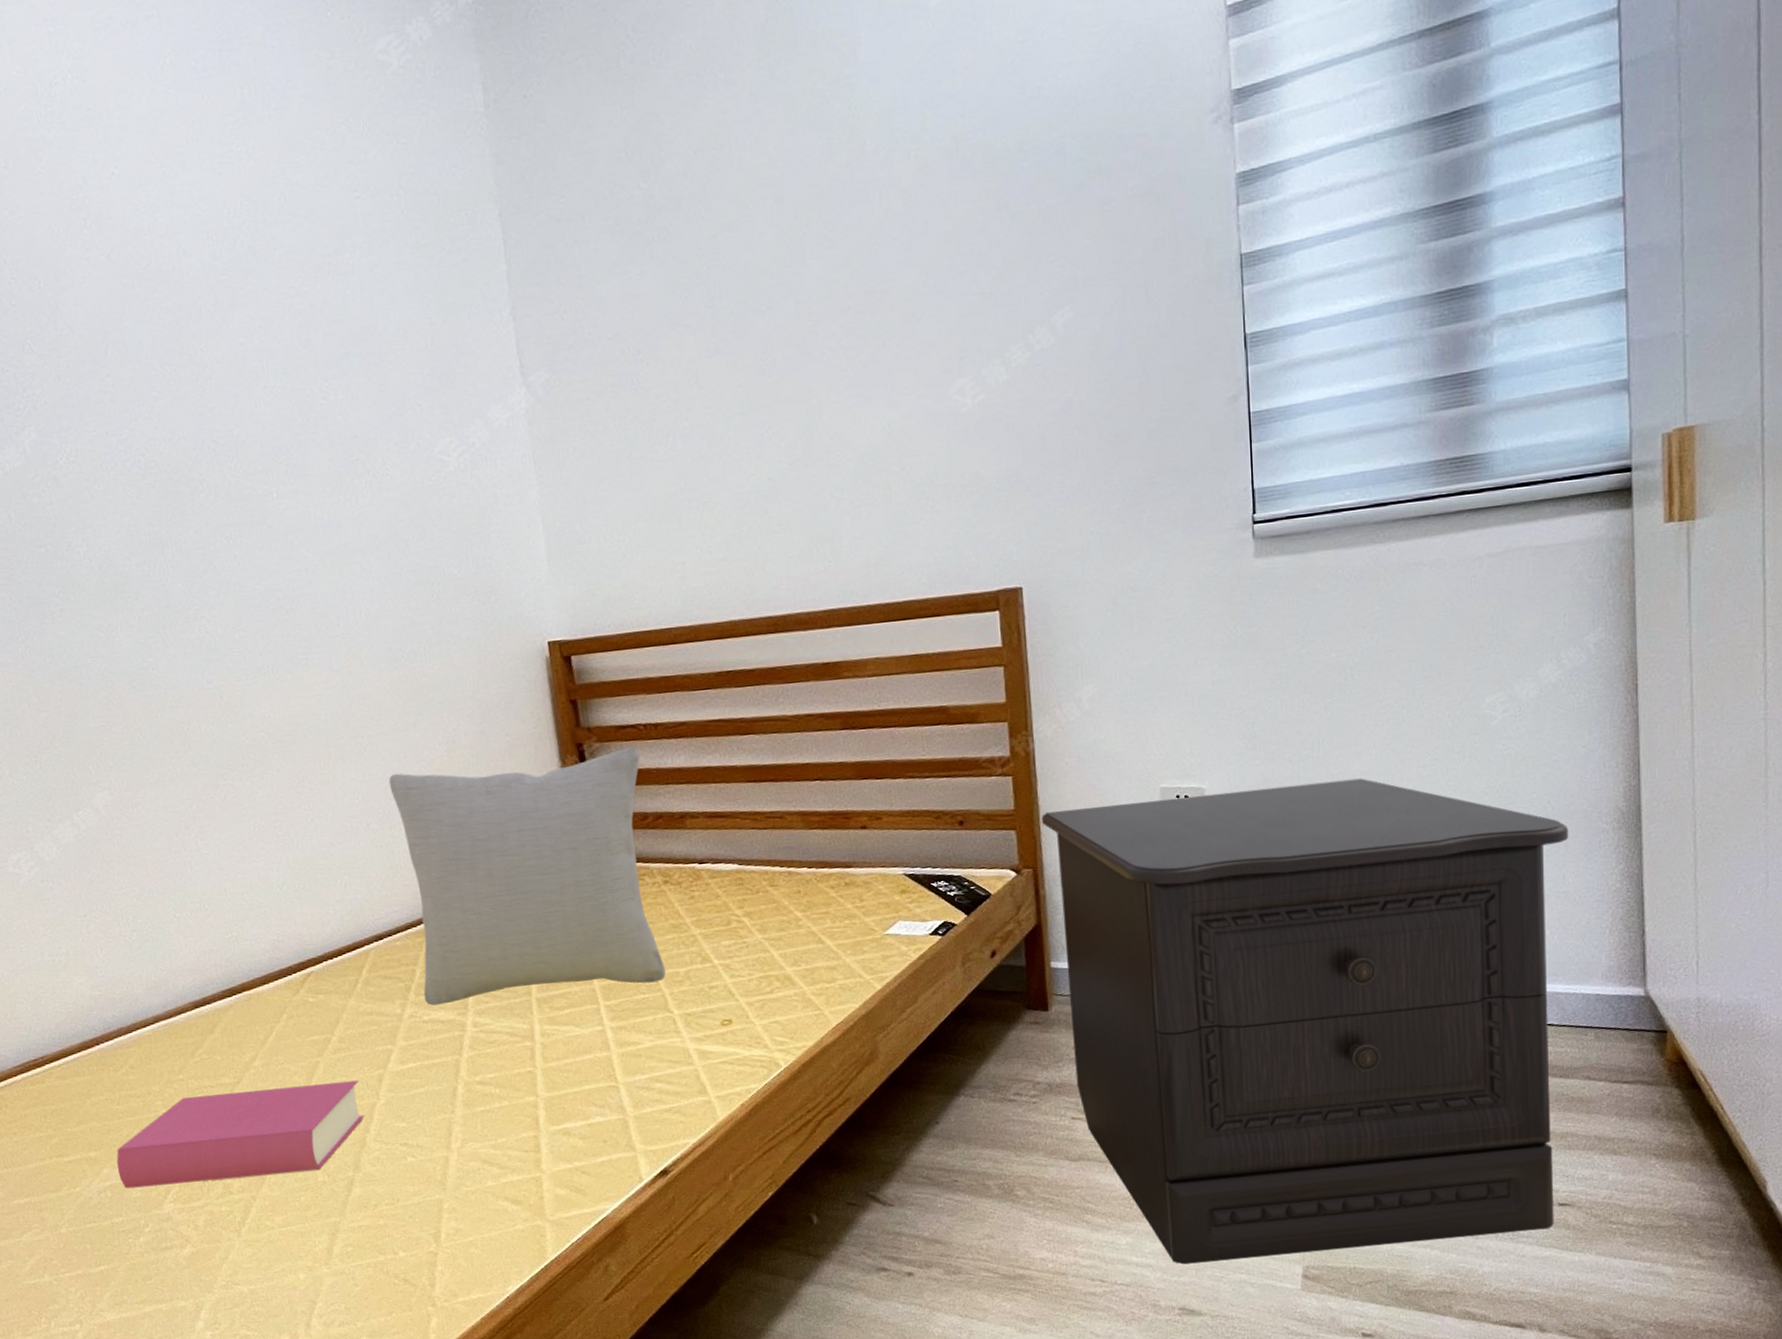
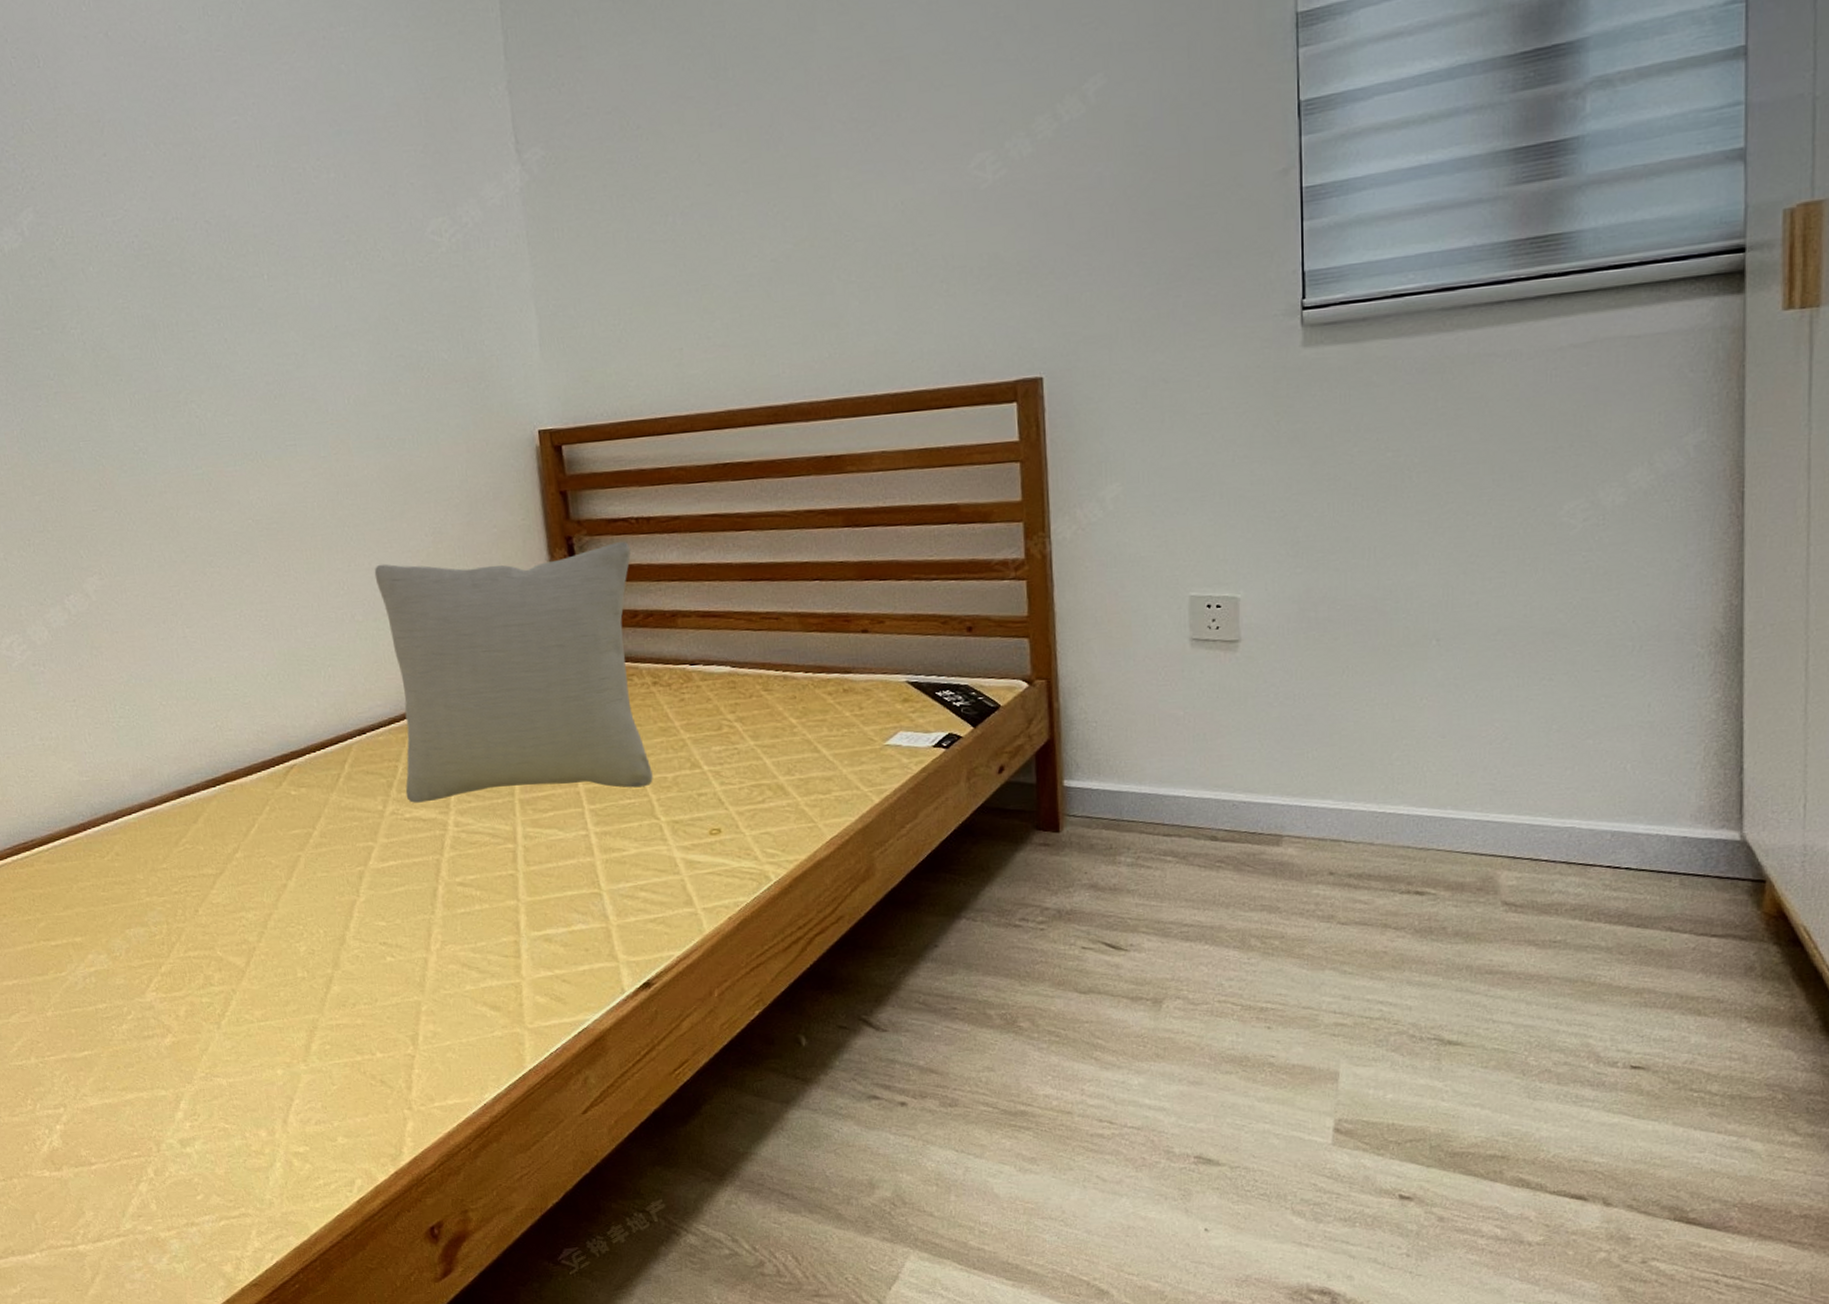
book: present [116,1080,365,1189] -> none [101,876,345,975]
nightstand: present [1041,778,1569,1265] -> none [1057,590,1657,1110]

